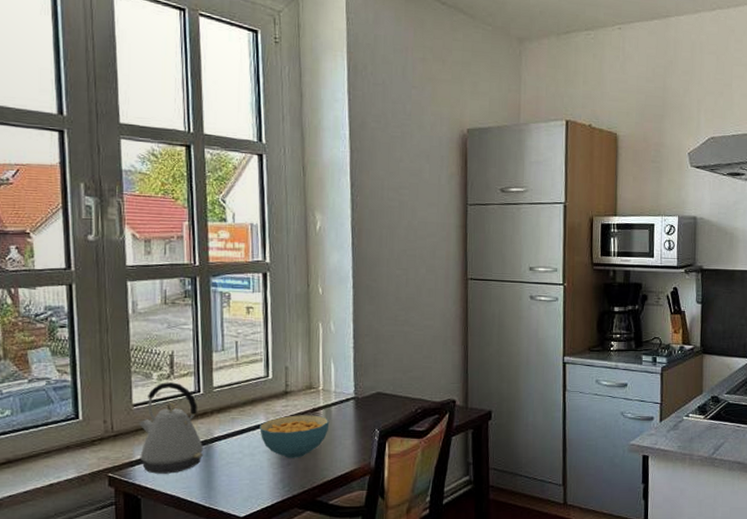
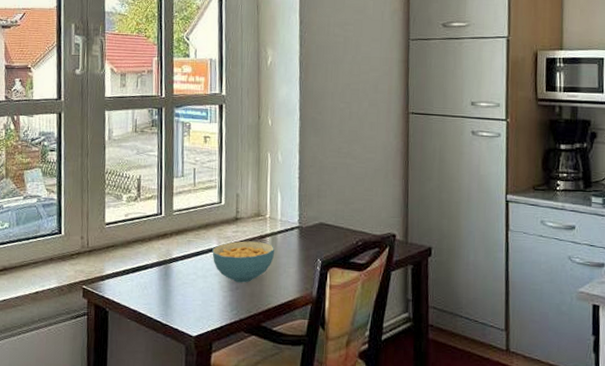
kettle: present [139,382,204,474] -> none [109,204,163,290]

